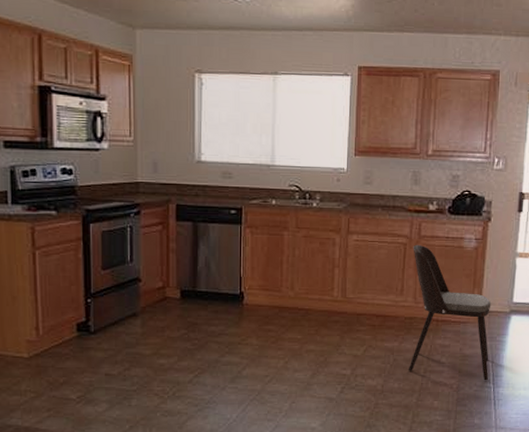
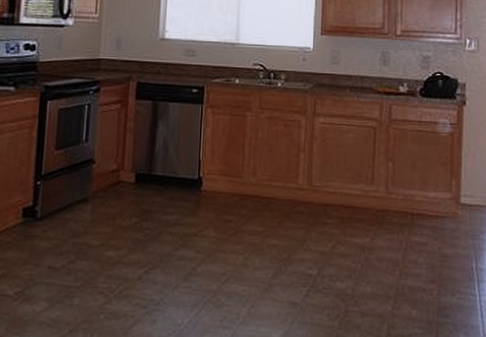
dining chair: present [409,244,492,381] -> none [382,128,472,287]

